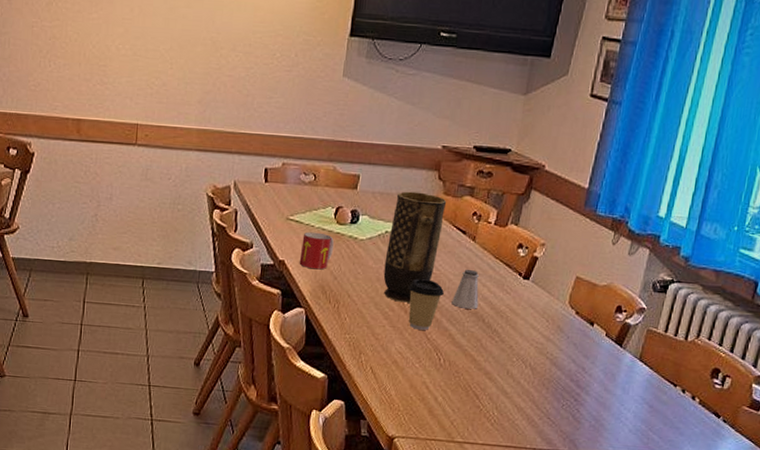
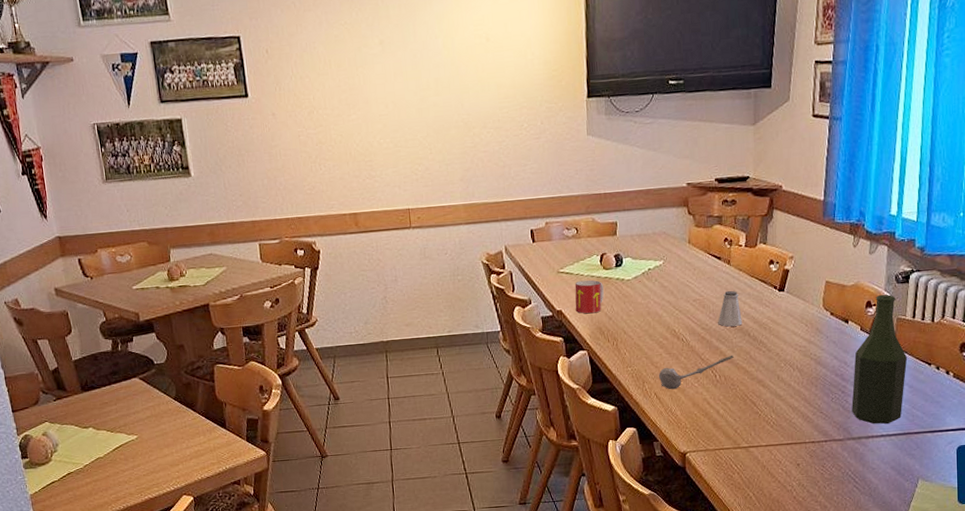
spoon: none [377,339,463,367] -> present [658,354,734,390]
vase: present [383,191,447,303] -> none [652,228,699,331]
coffee cup: present [407,278,444,330] -> none [676,306,710,353]
bottle: none [582,300,652,442] -> present [851,294,908,424]

